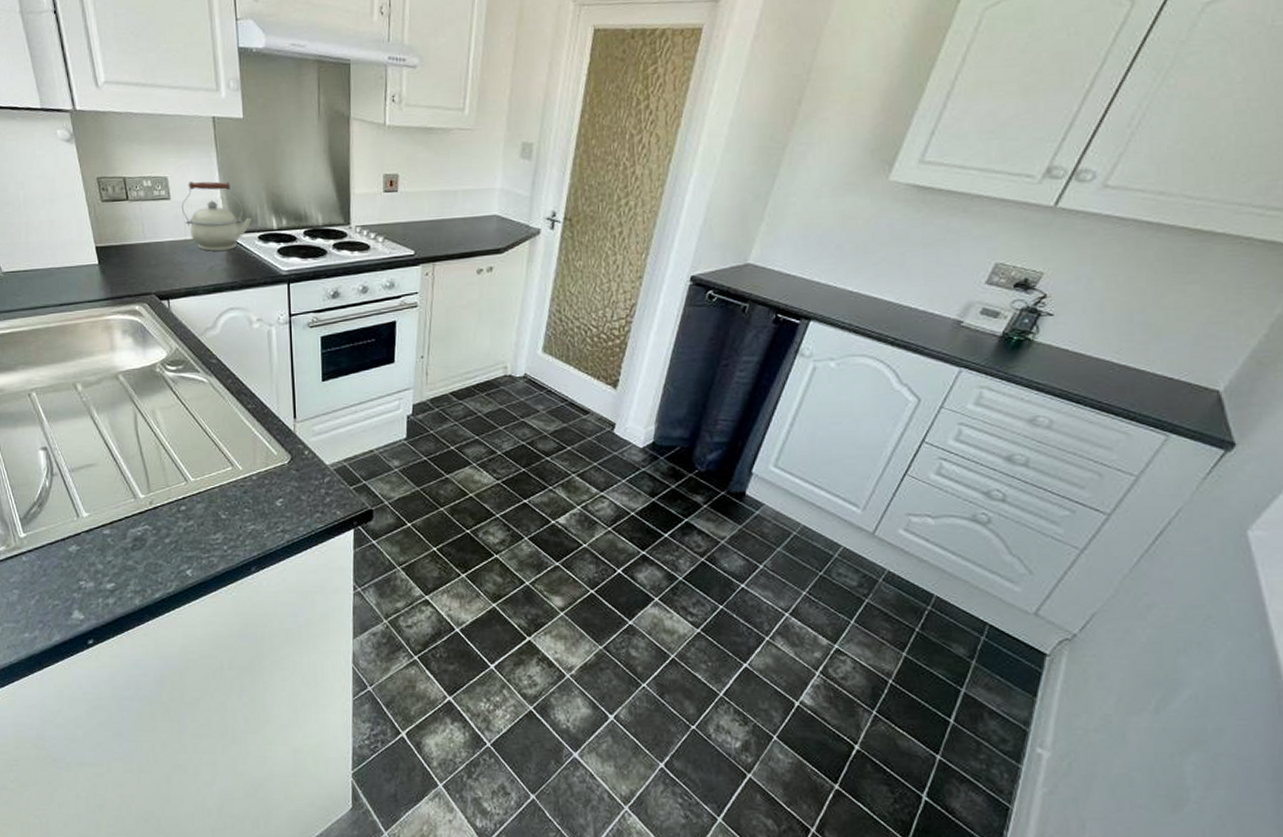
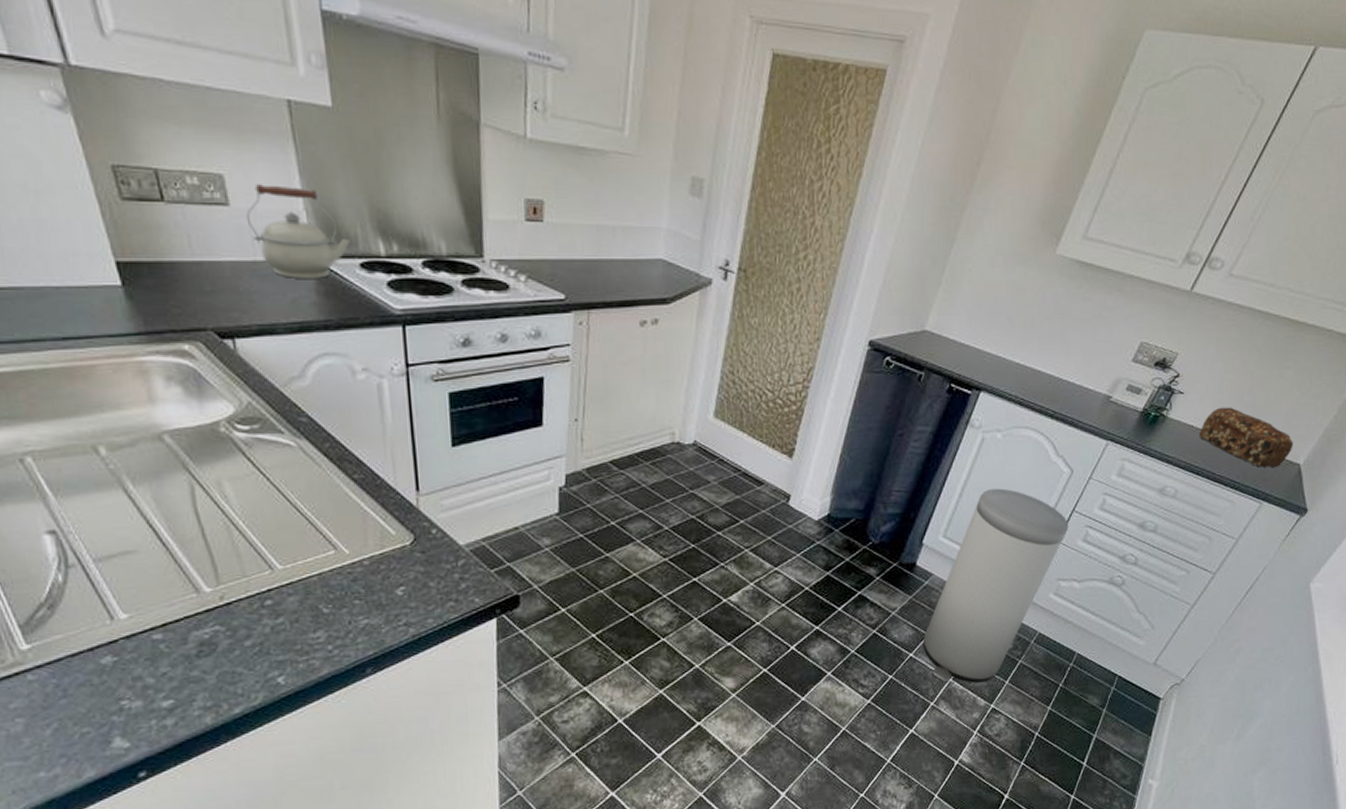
pedal bin: none [755,417,917,620] -> present [923,488,1068,683]
bread loaf: none [1076,328,1208,395] -> present [1198,407,1293,467]

